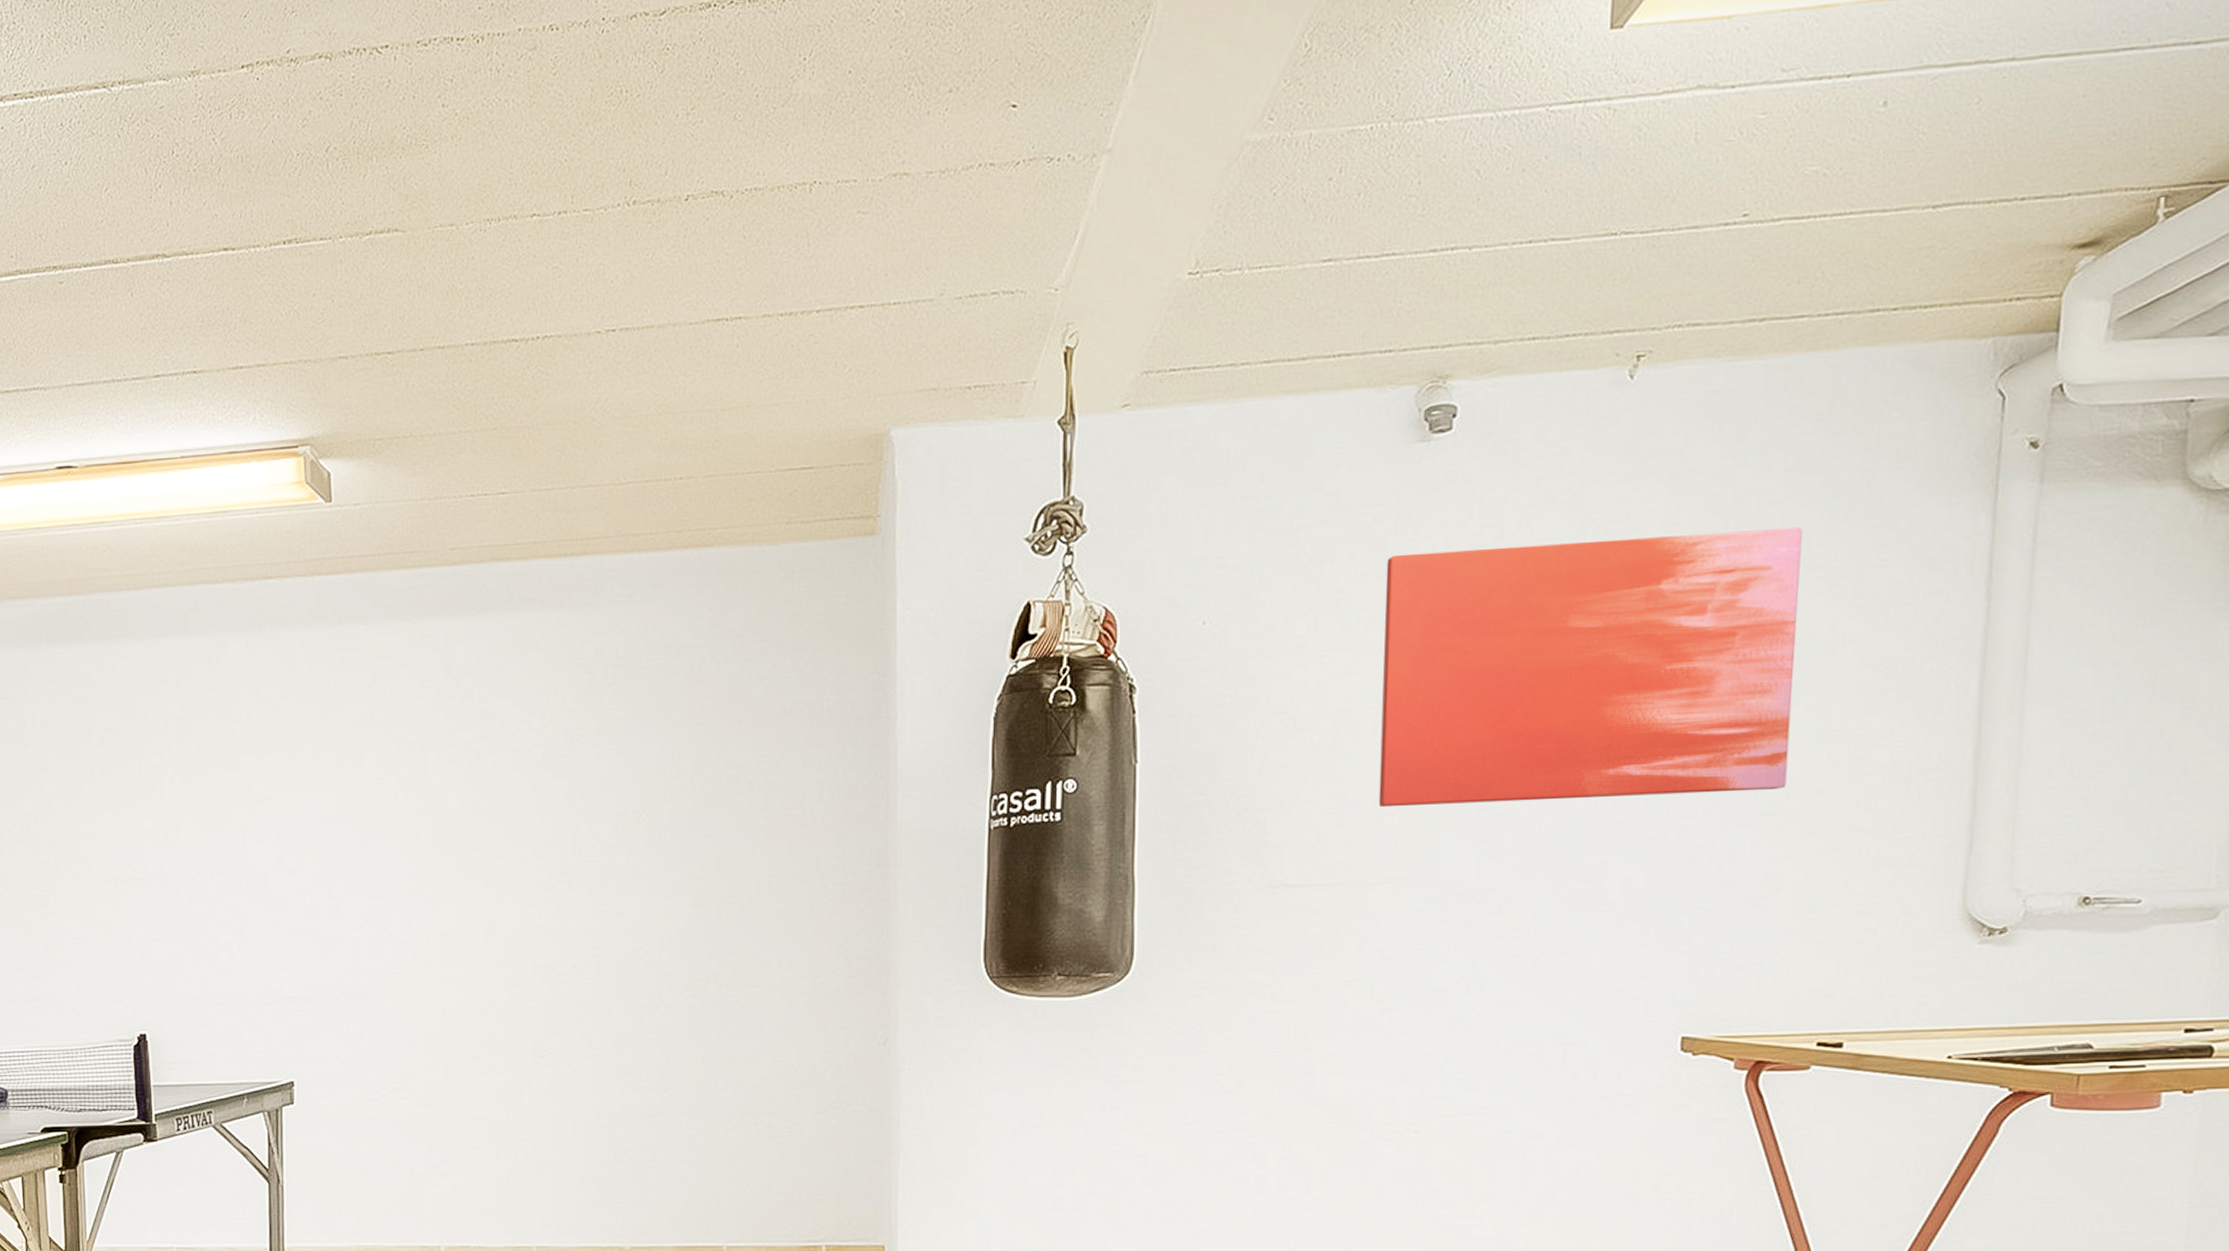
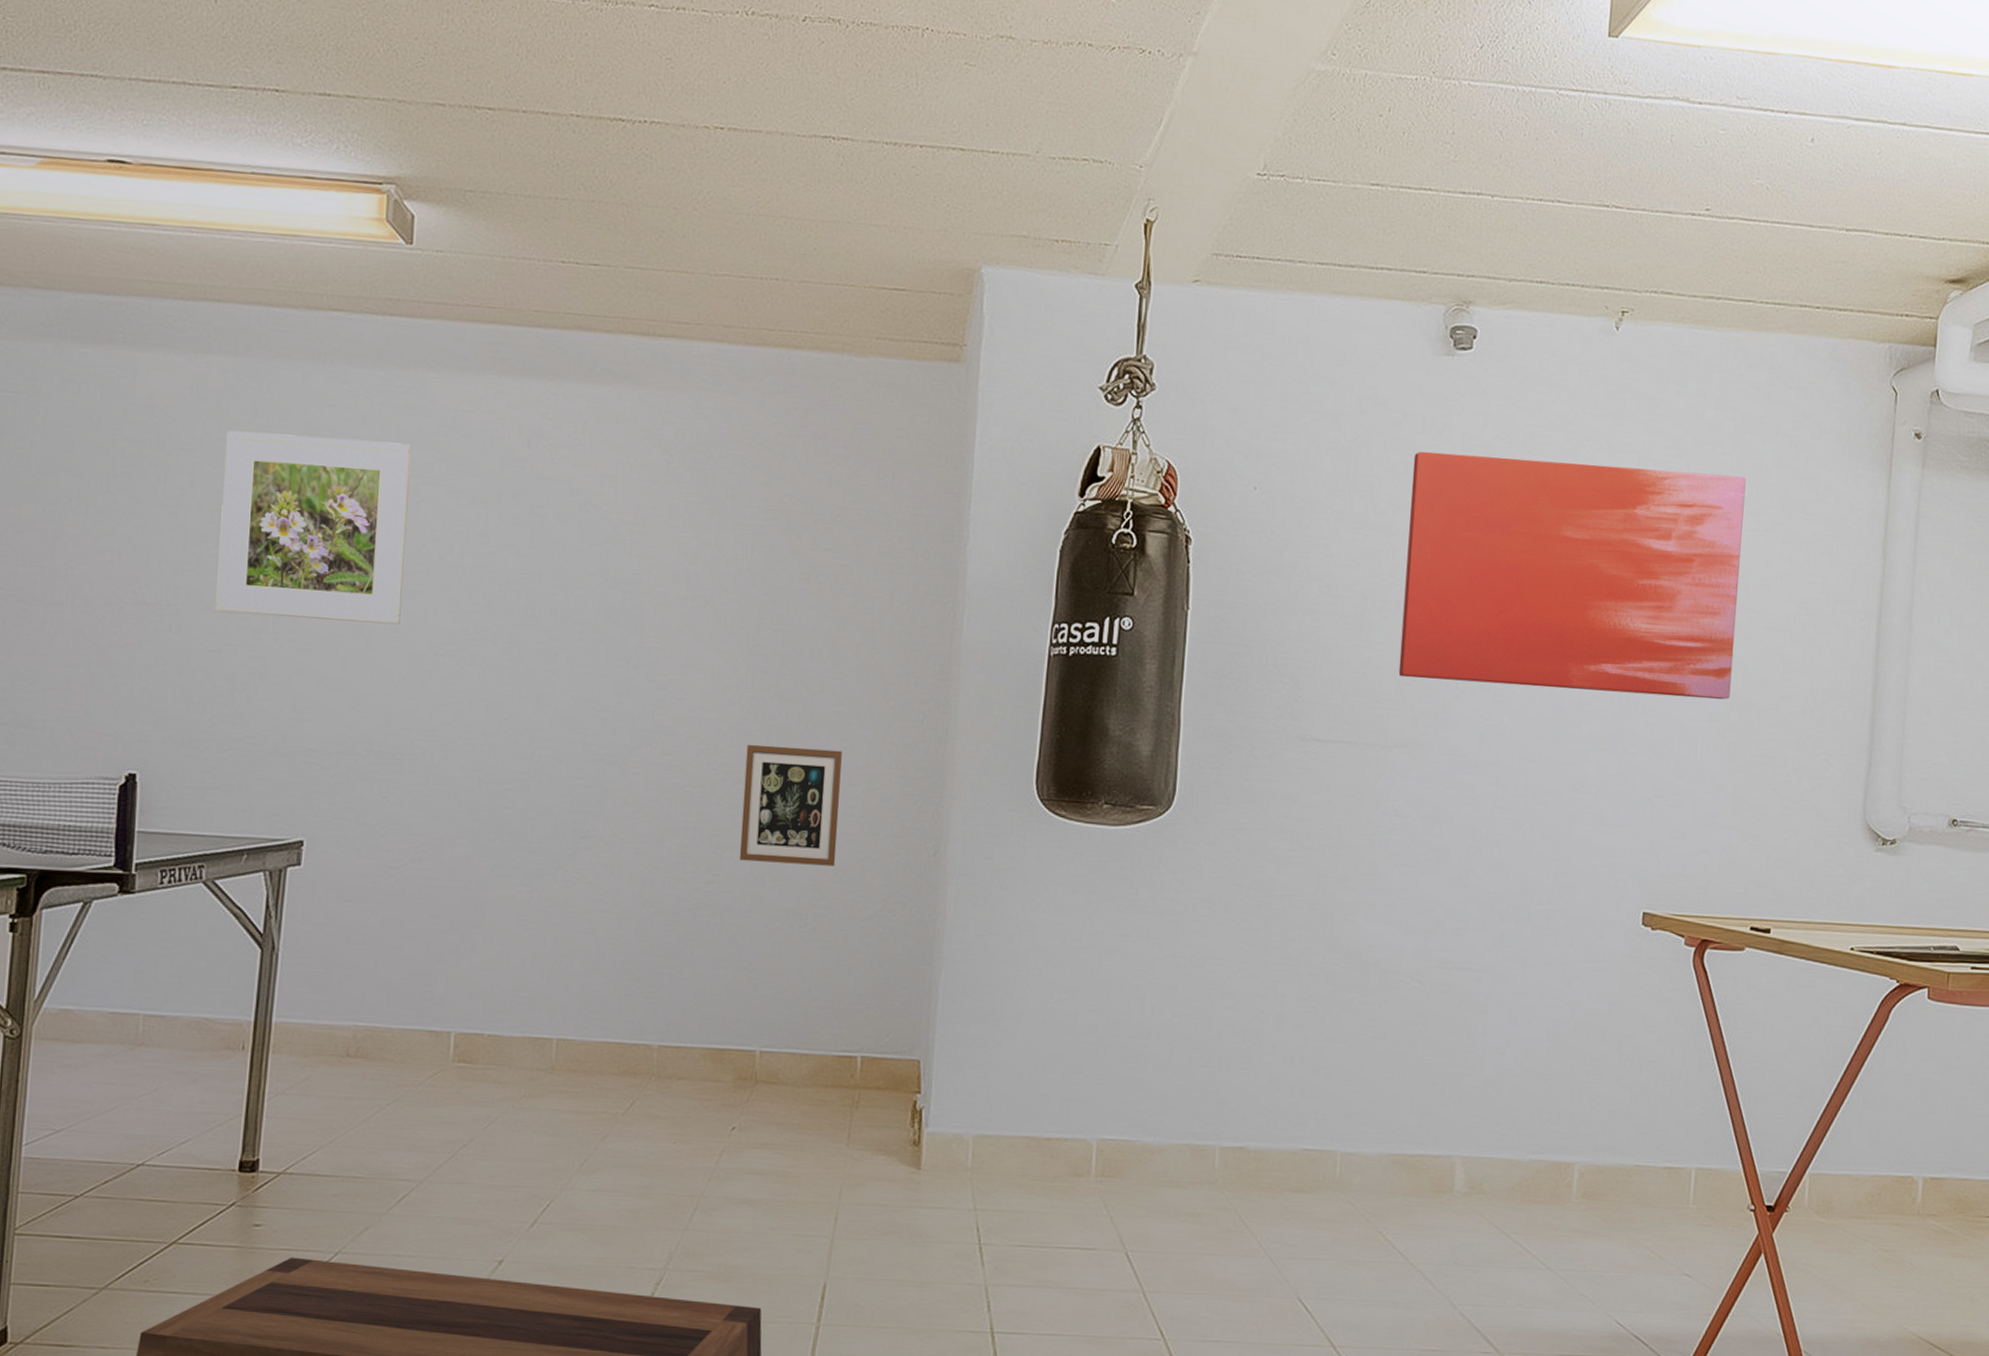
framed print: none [187,697,357,879] -> present [215,430,412,625]
picture frame: none [690,948,786,1065] -> present [739,744,842,867]

